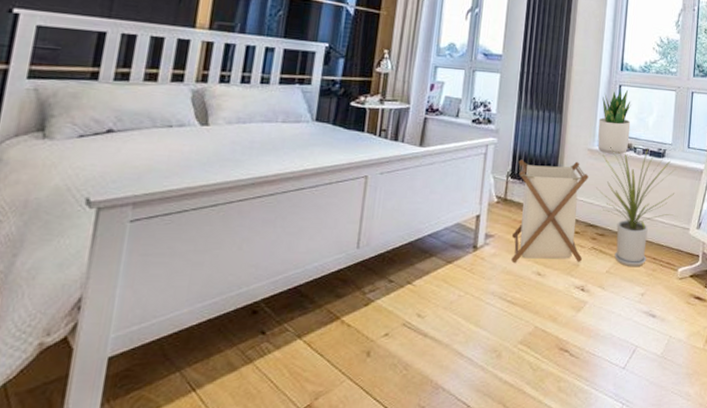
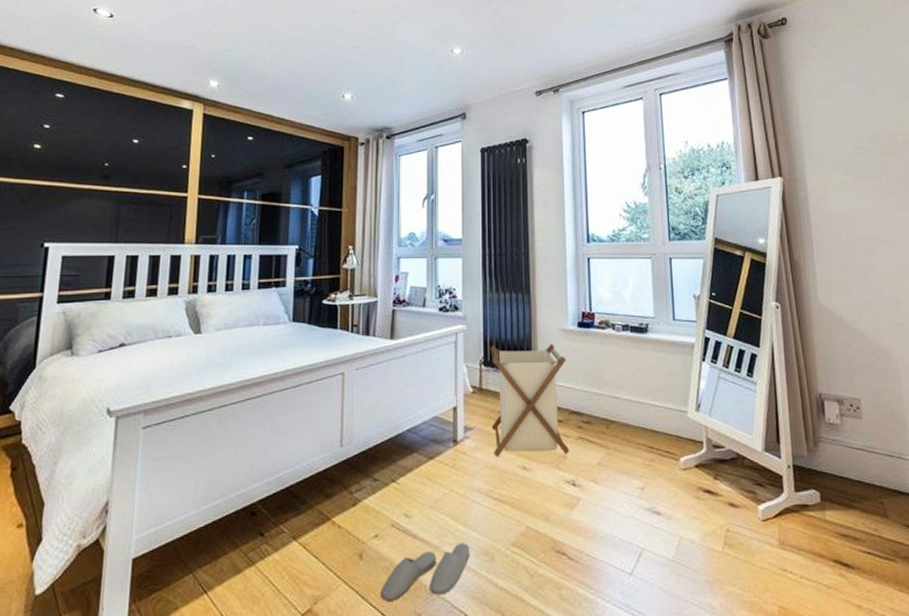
slippers: none [385,341,479,395] -> present [381,543,470,601]
house plant: present [596,147,676,267] -> none [575,322,667,458]
planter: present [597,90,631,155] -> none [569,263,606,334]

